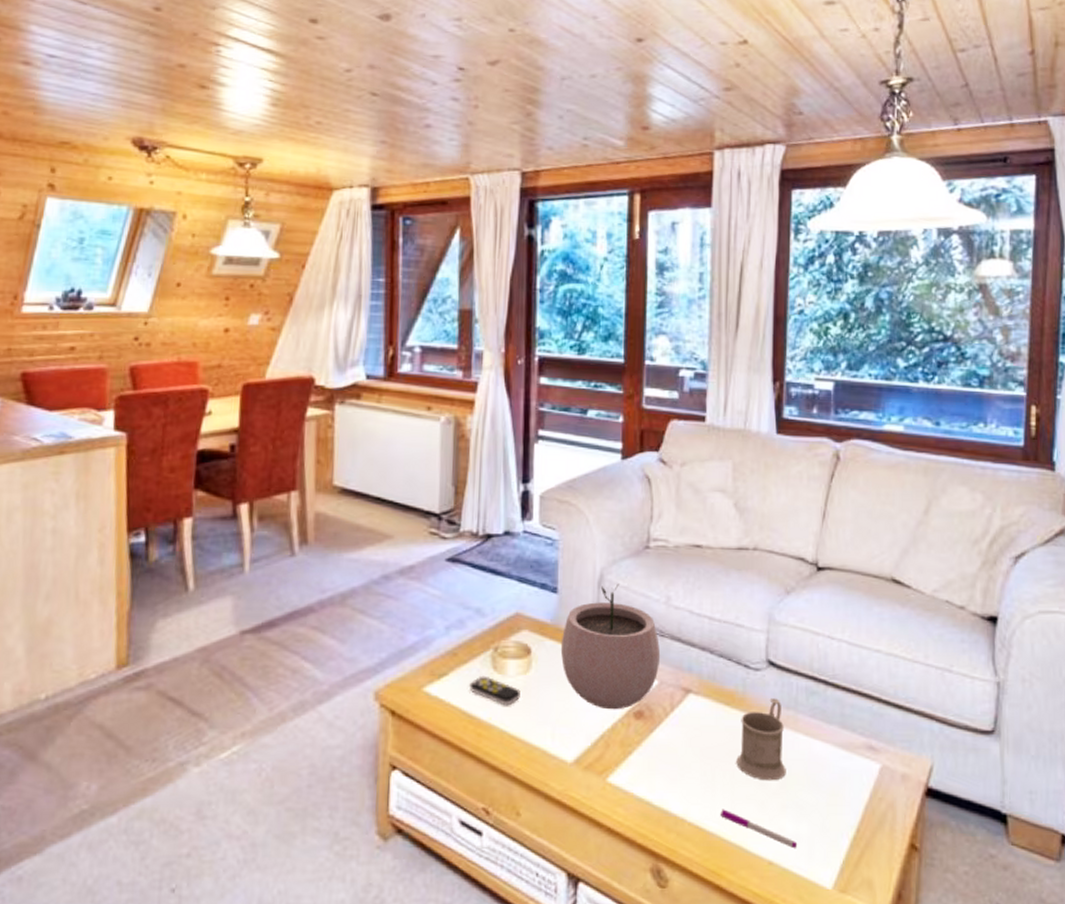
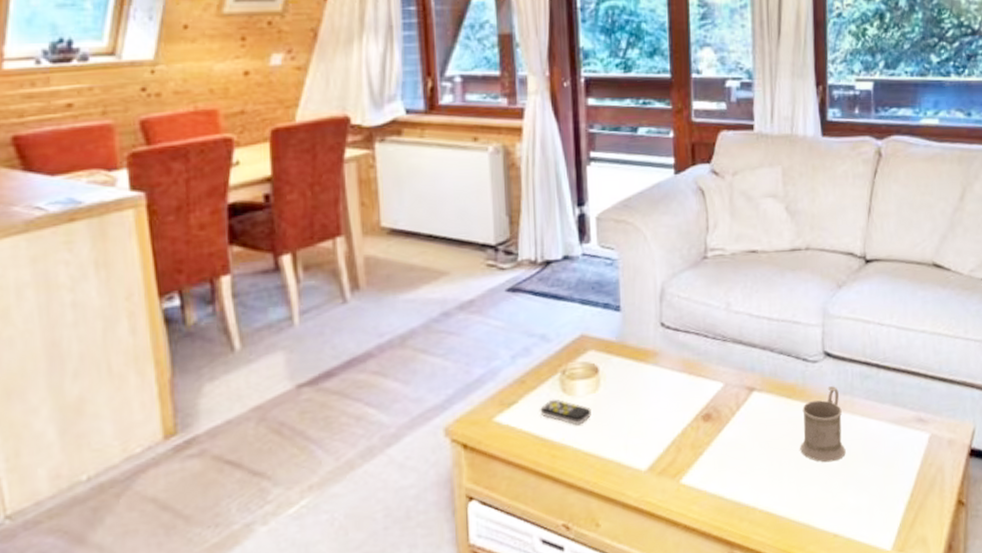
plant pot: present [560,583,661,710] -> none [627,295,724,417]
pen: present [721,809,798,849] -> none [788,493,859,520]

